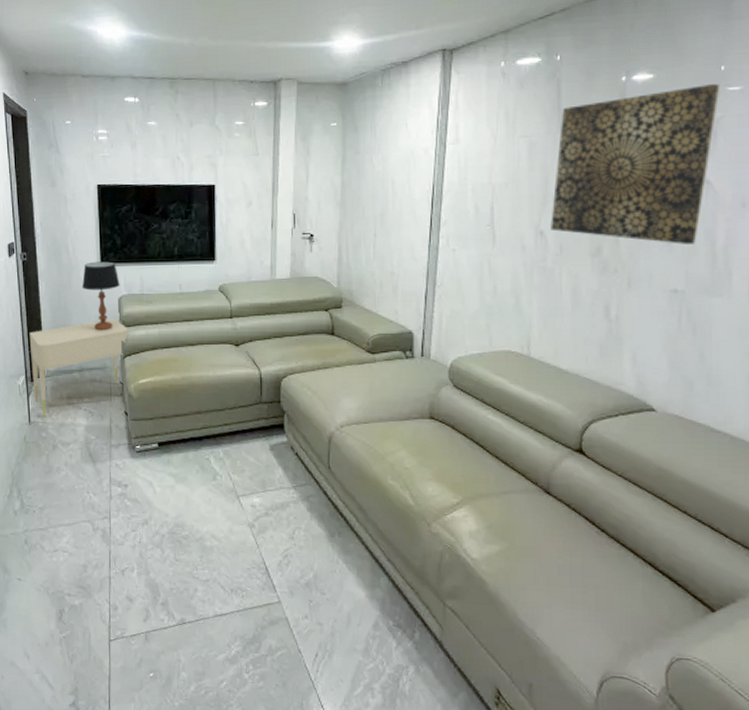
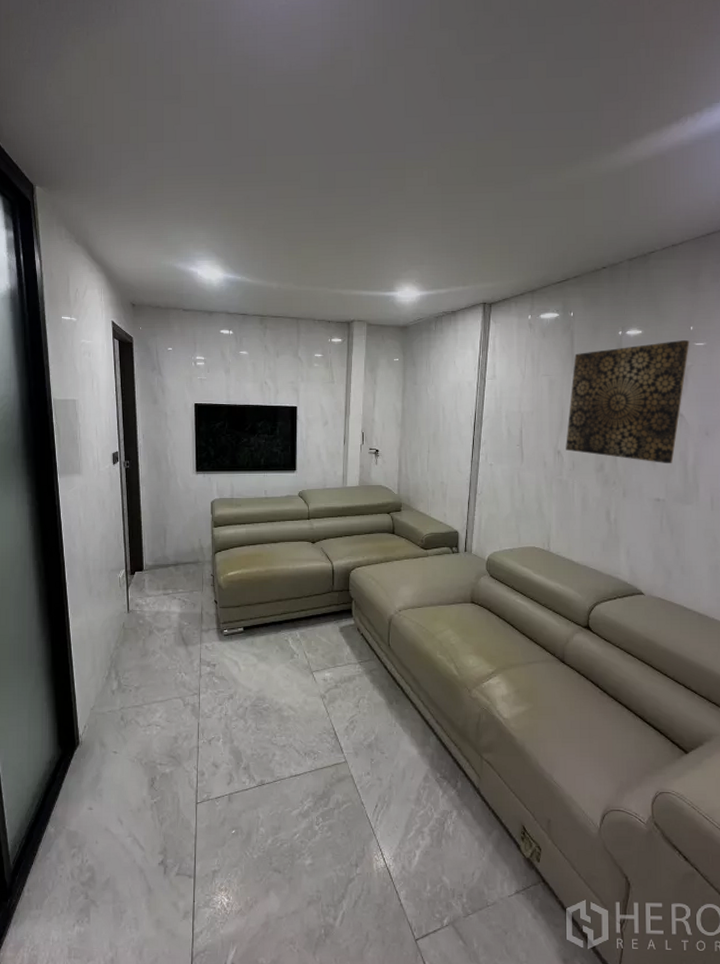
nightstand: present [29,318,129,418] -> none [130,519,219,607]
table lamp: present [81,261,120,331] -> none [178,470,213,530]

